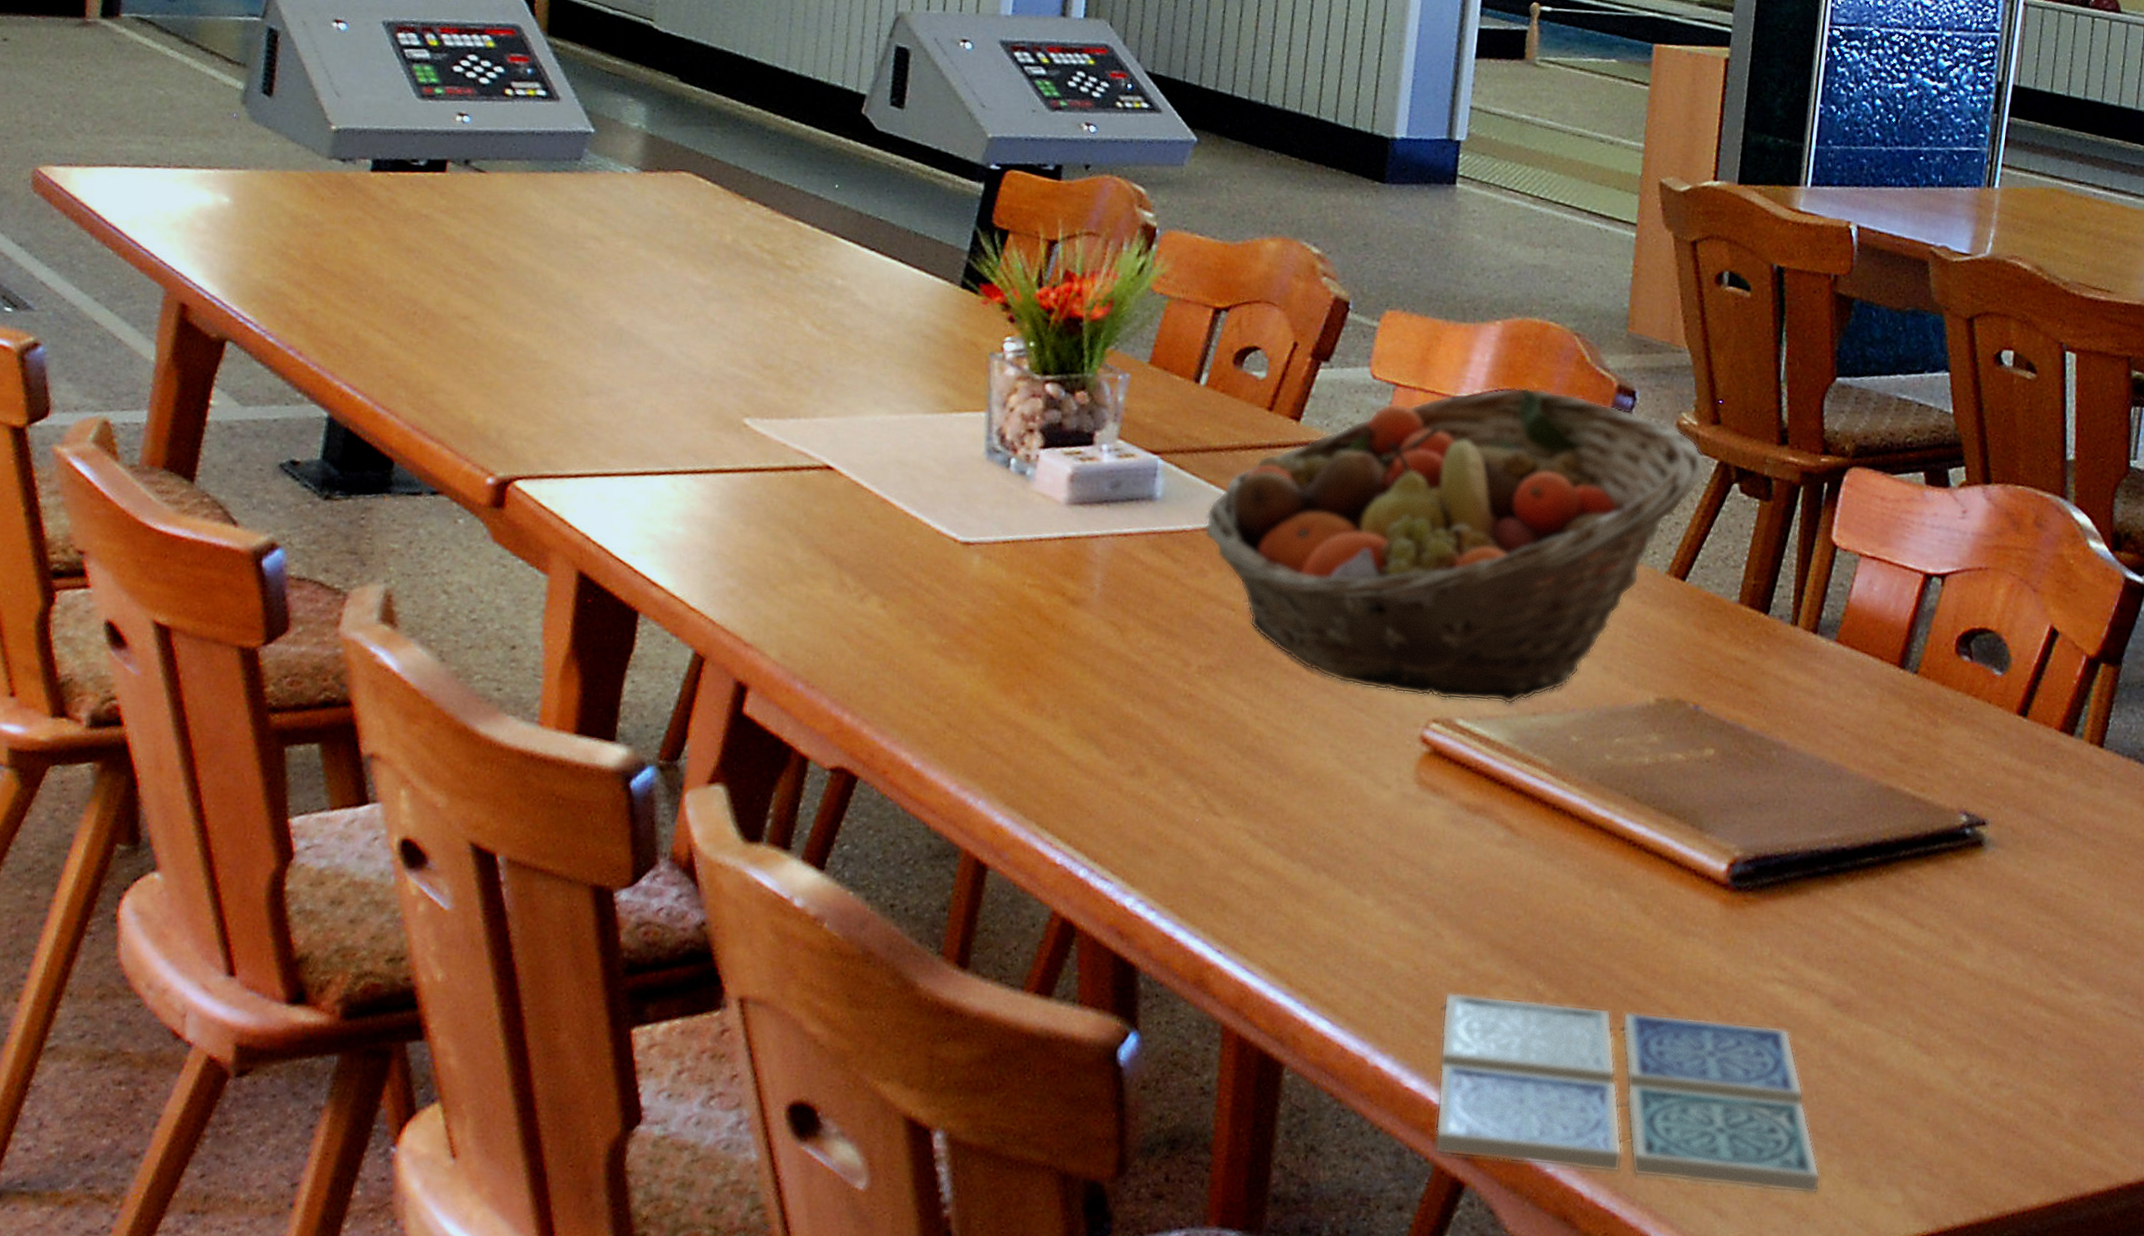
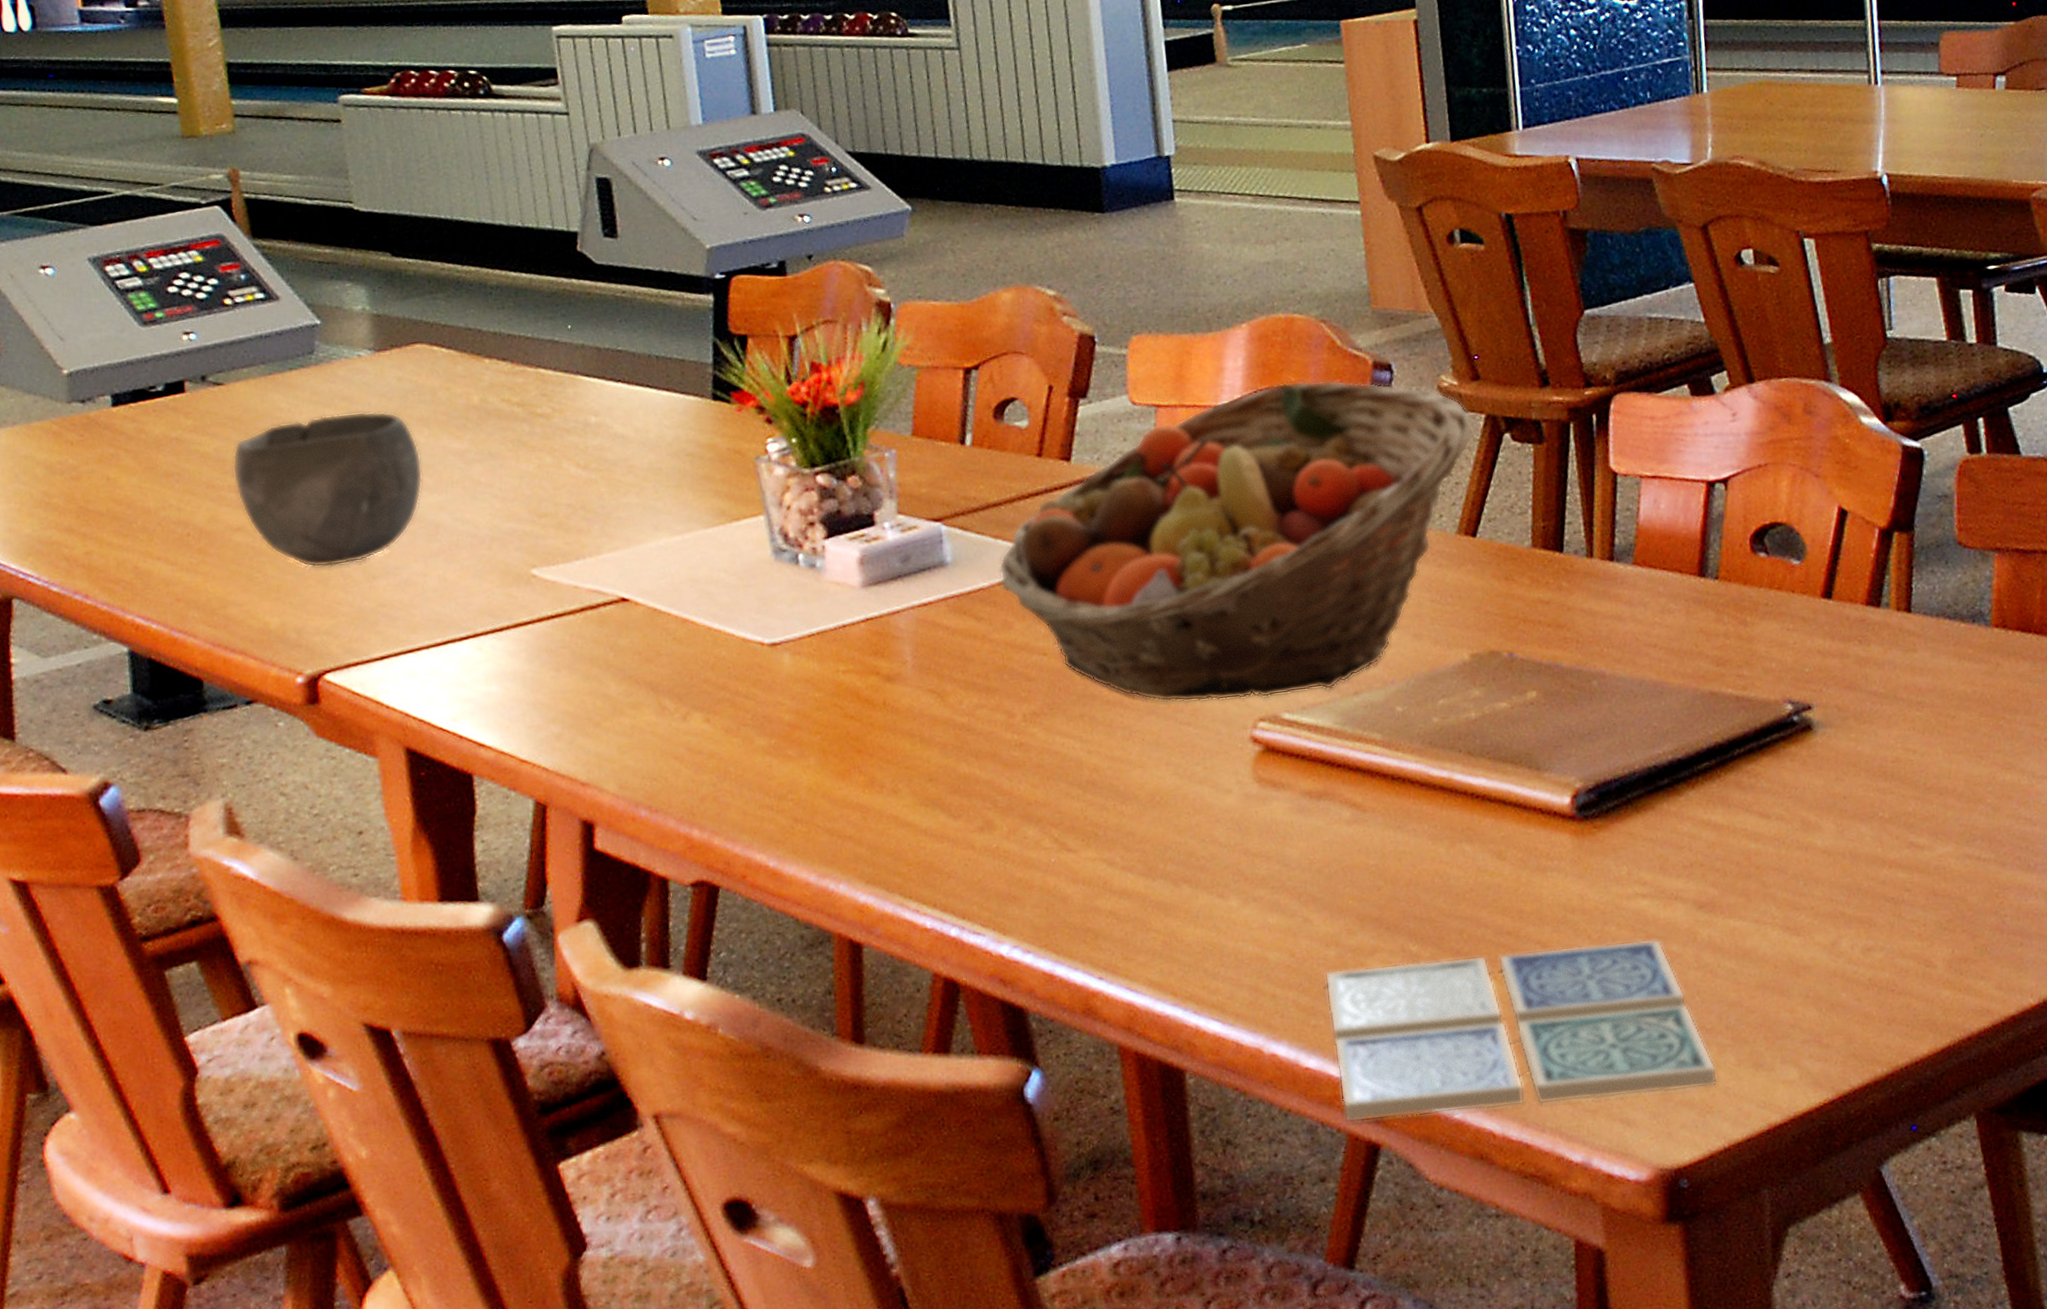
bowl: none [472,222,662,376] -> present [232,411,423,568]

